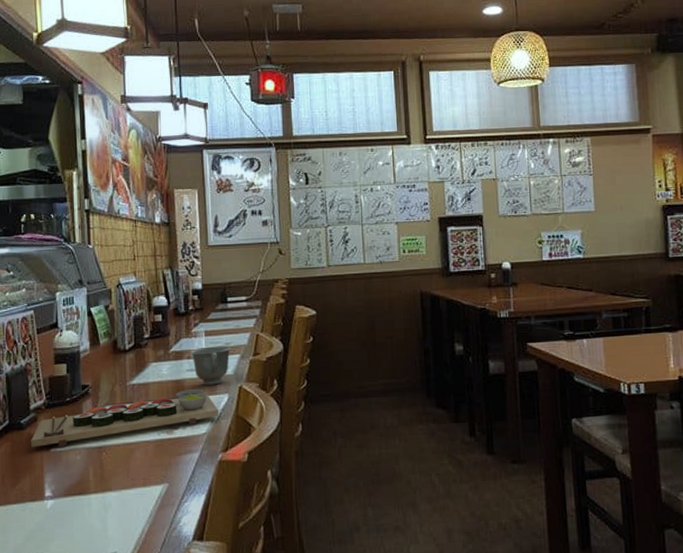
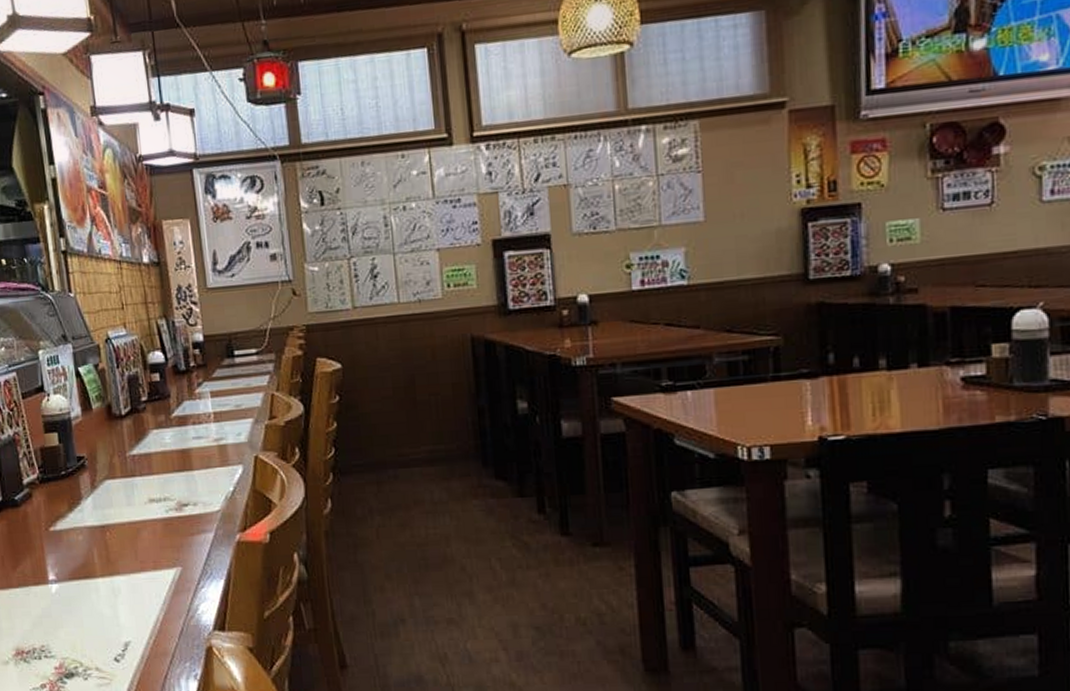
sushi platter: present [31,389,220,447] -> none [28,459,234,526]
teacup: present [189,345,232,385] -> none [194,408,244,455]

